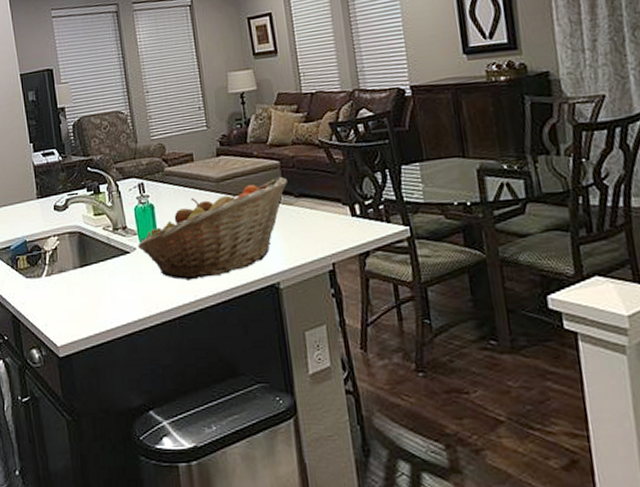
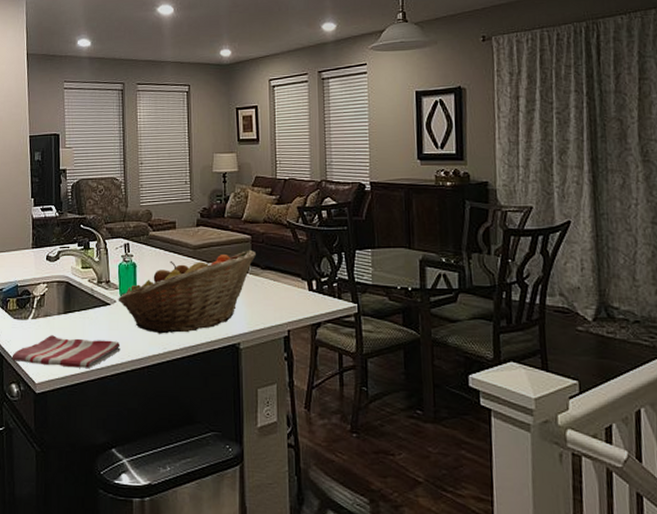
dish towel: none [28,292,147,326] -> present [11,335,121,368]

